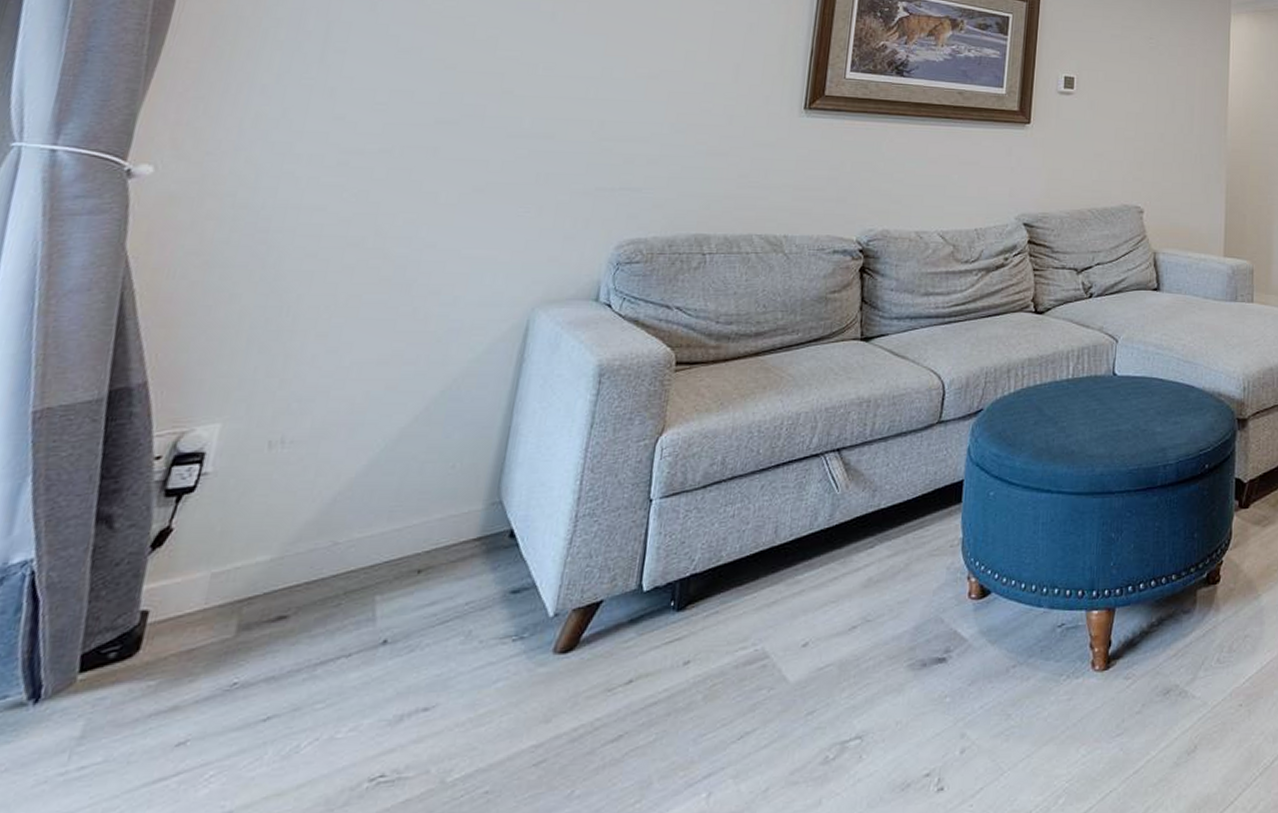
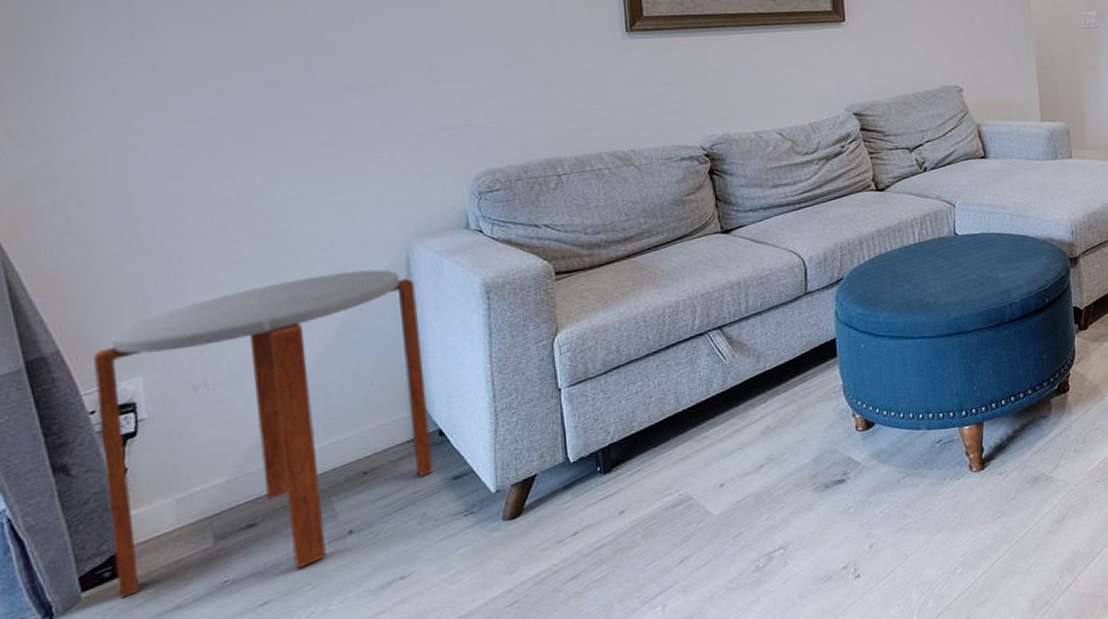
side table: none [117,332,527,688] -> present [93,269,434,599]

